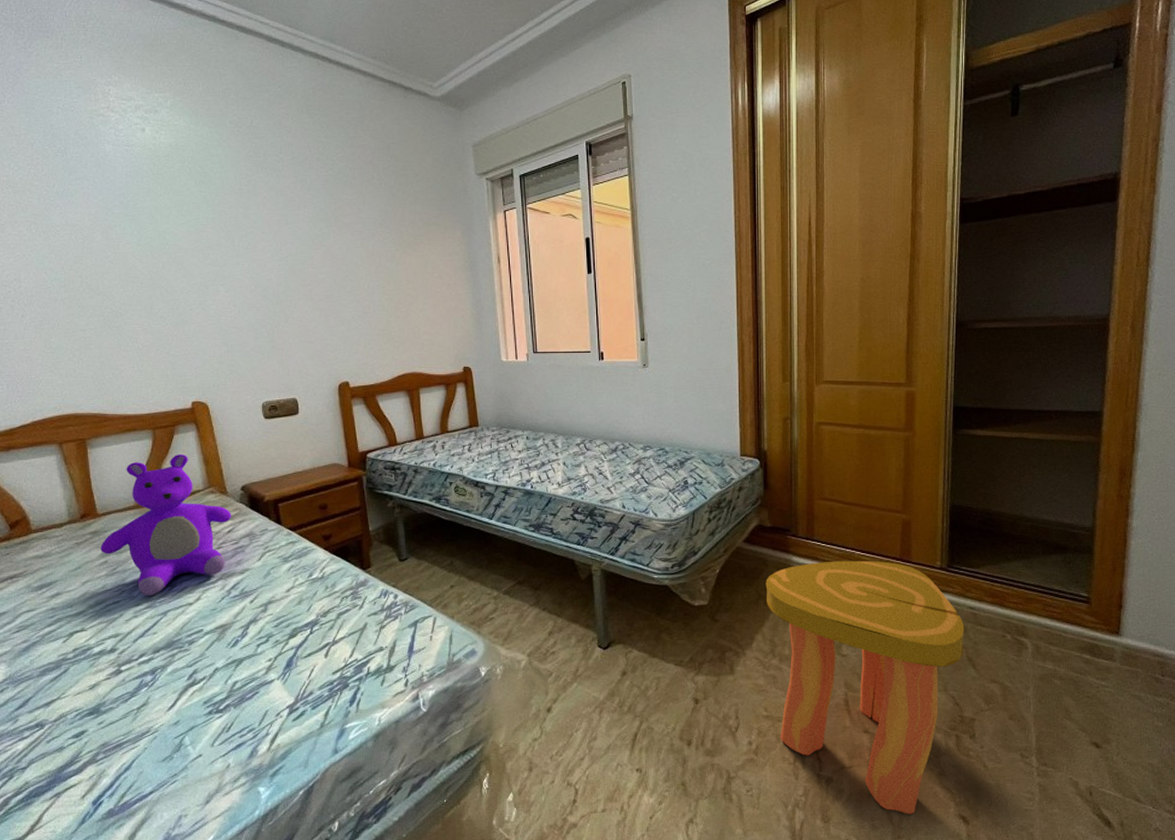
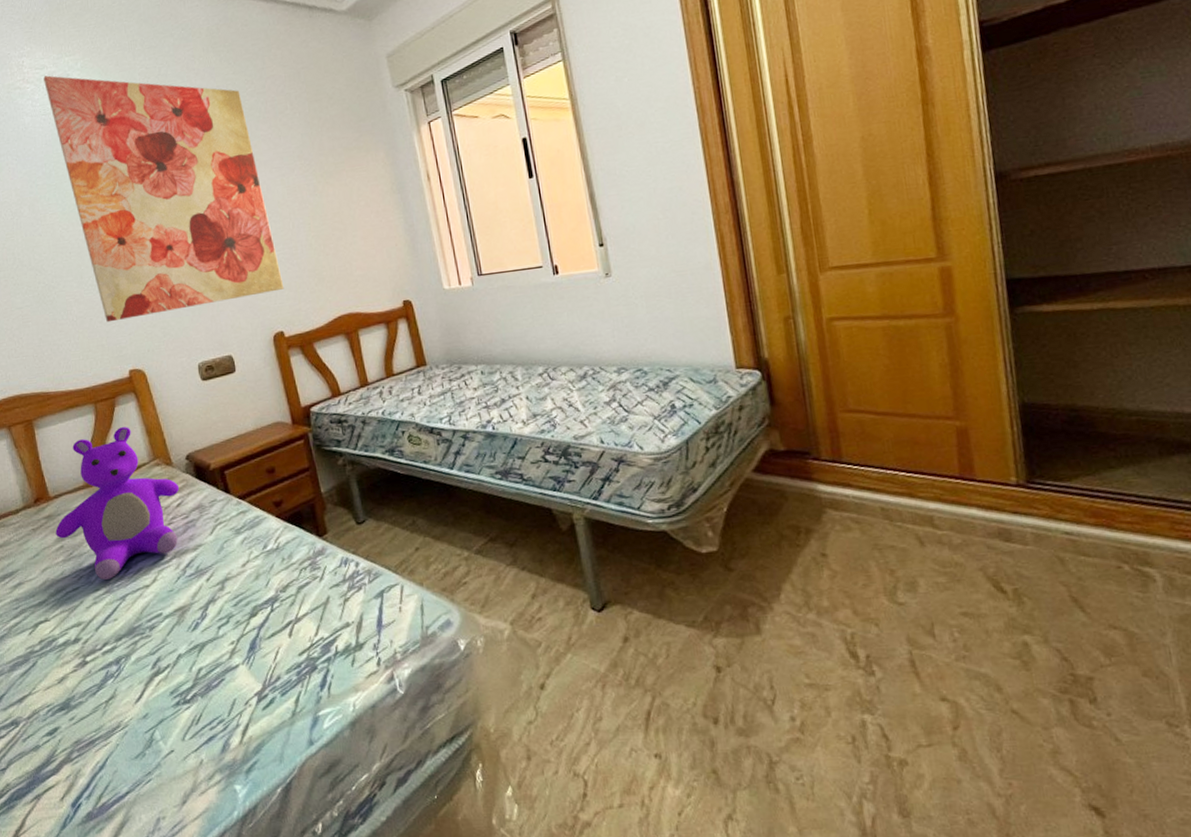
wall art: none [130,108,354,354] -> present [43,75,284,323]
stool: present [765,560,965,814] -> none [787,482,1065,805]

